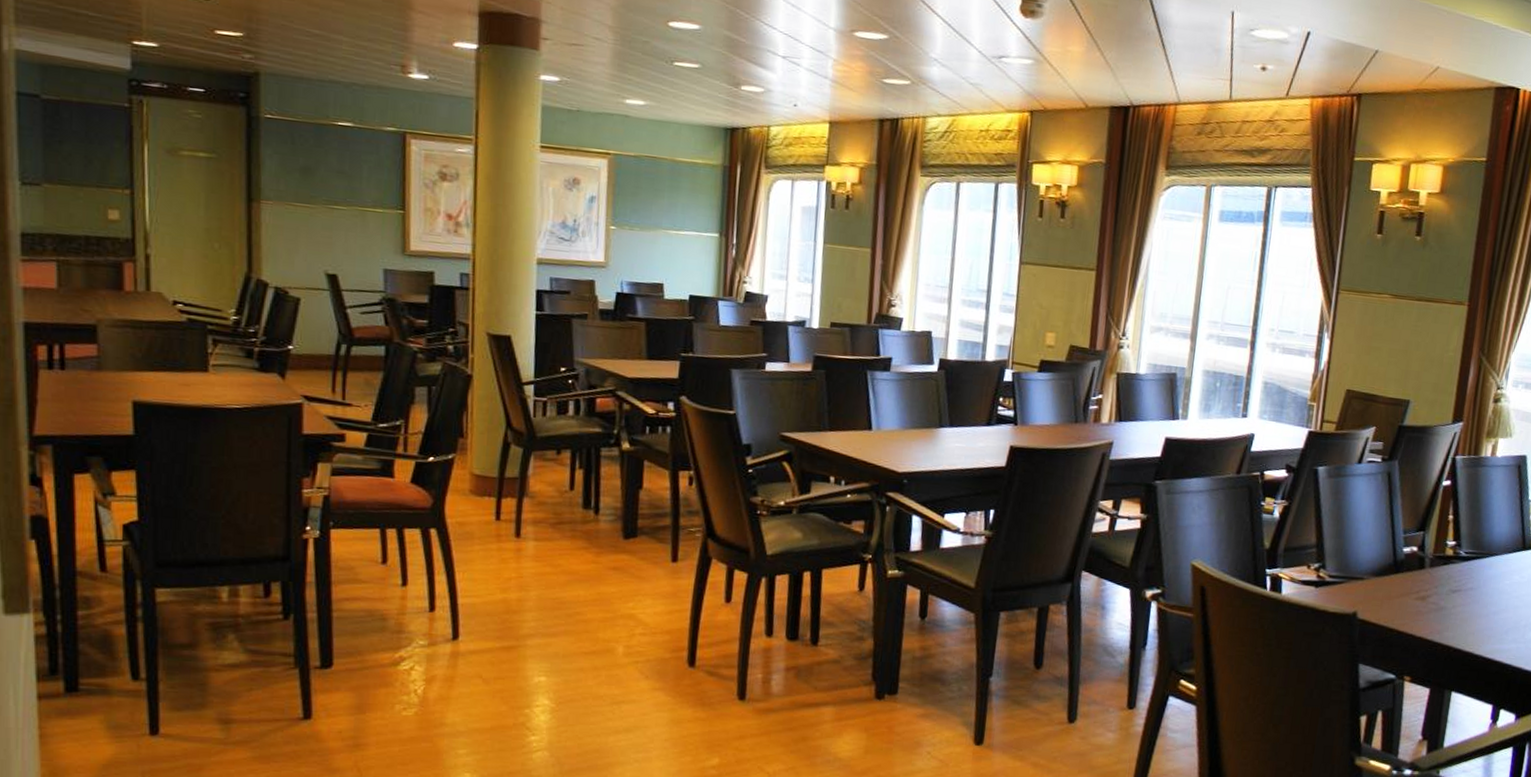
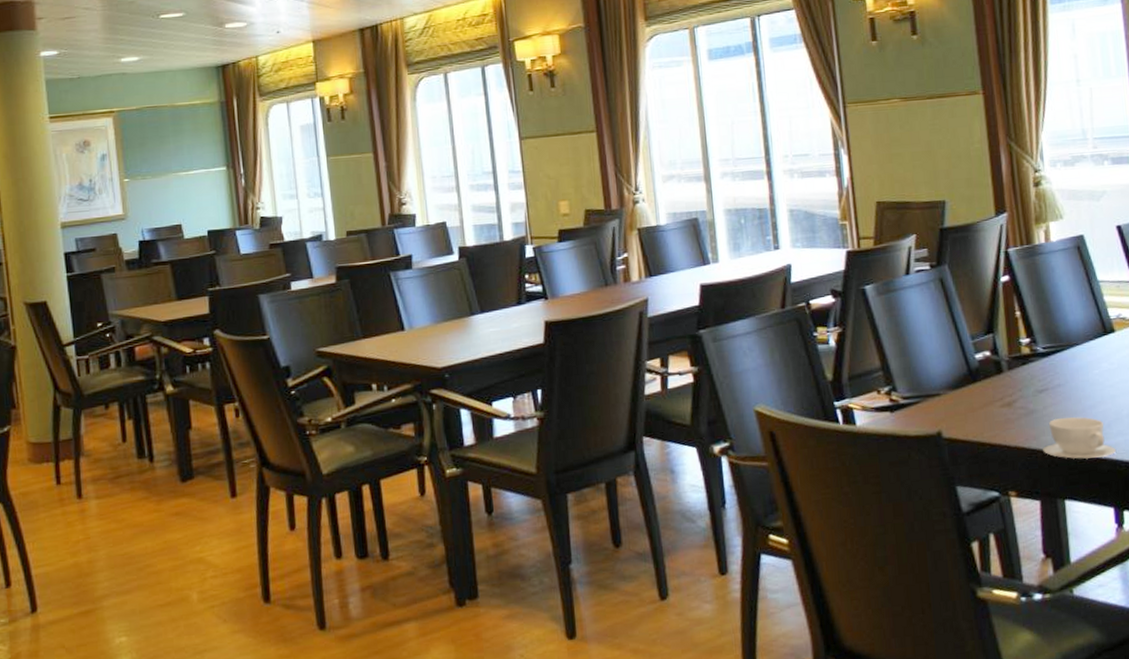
teacup: none [1443,618,1508,659] -> present [1043,417,1117,459]

